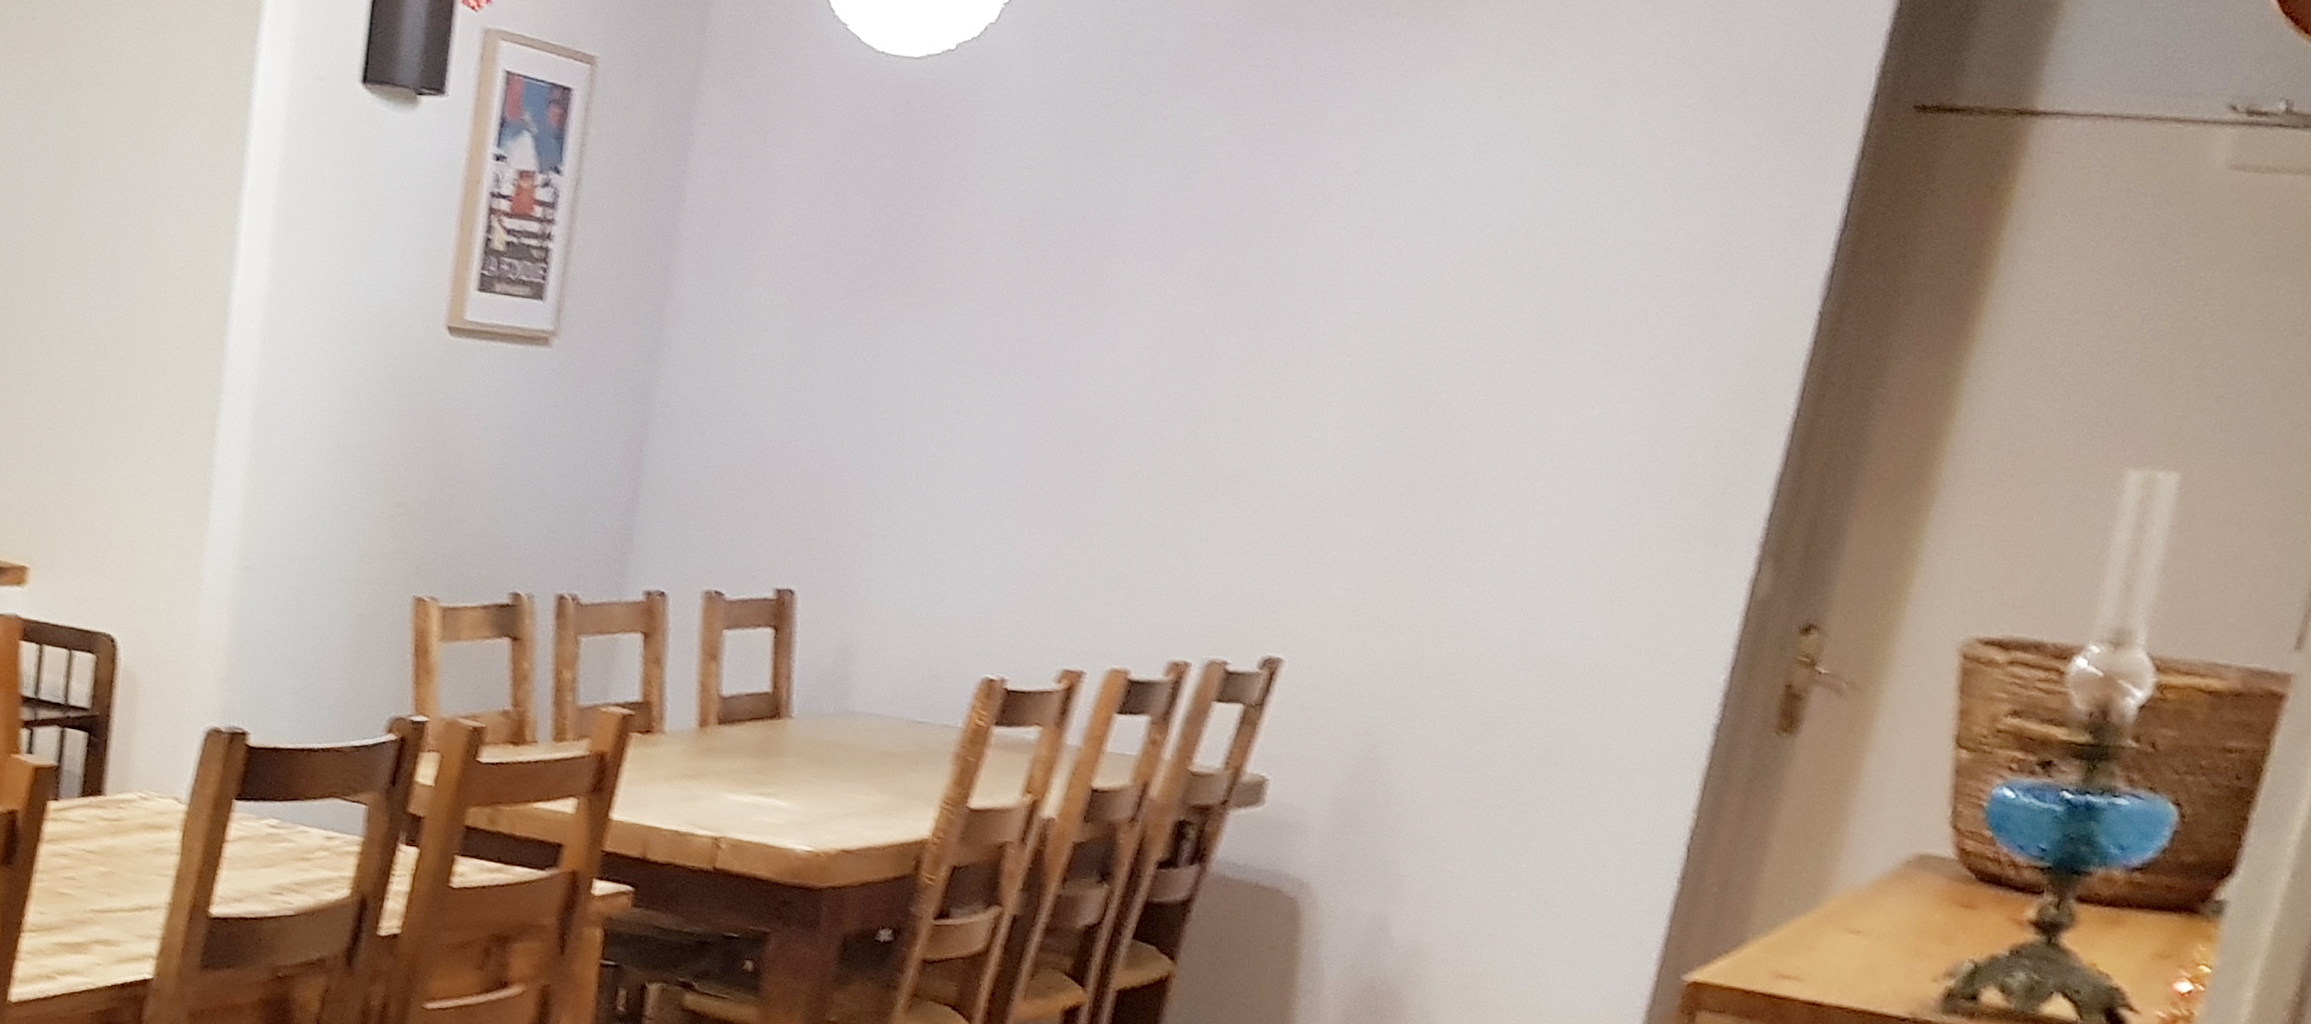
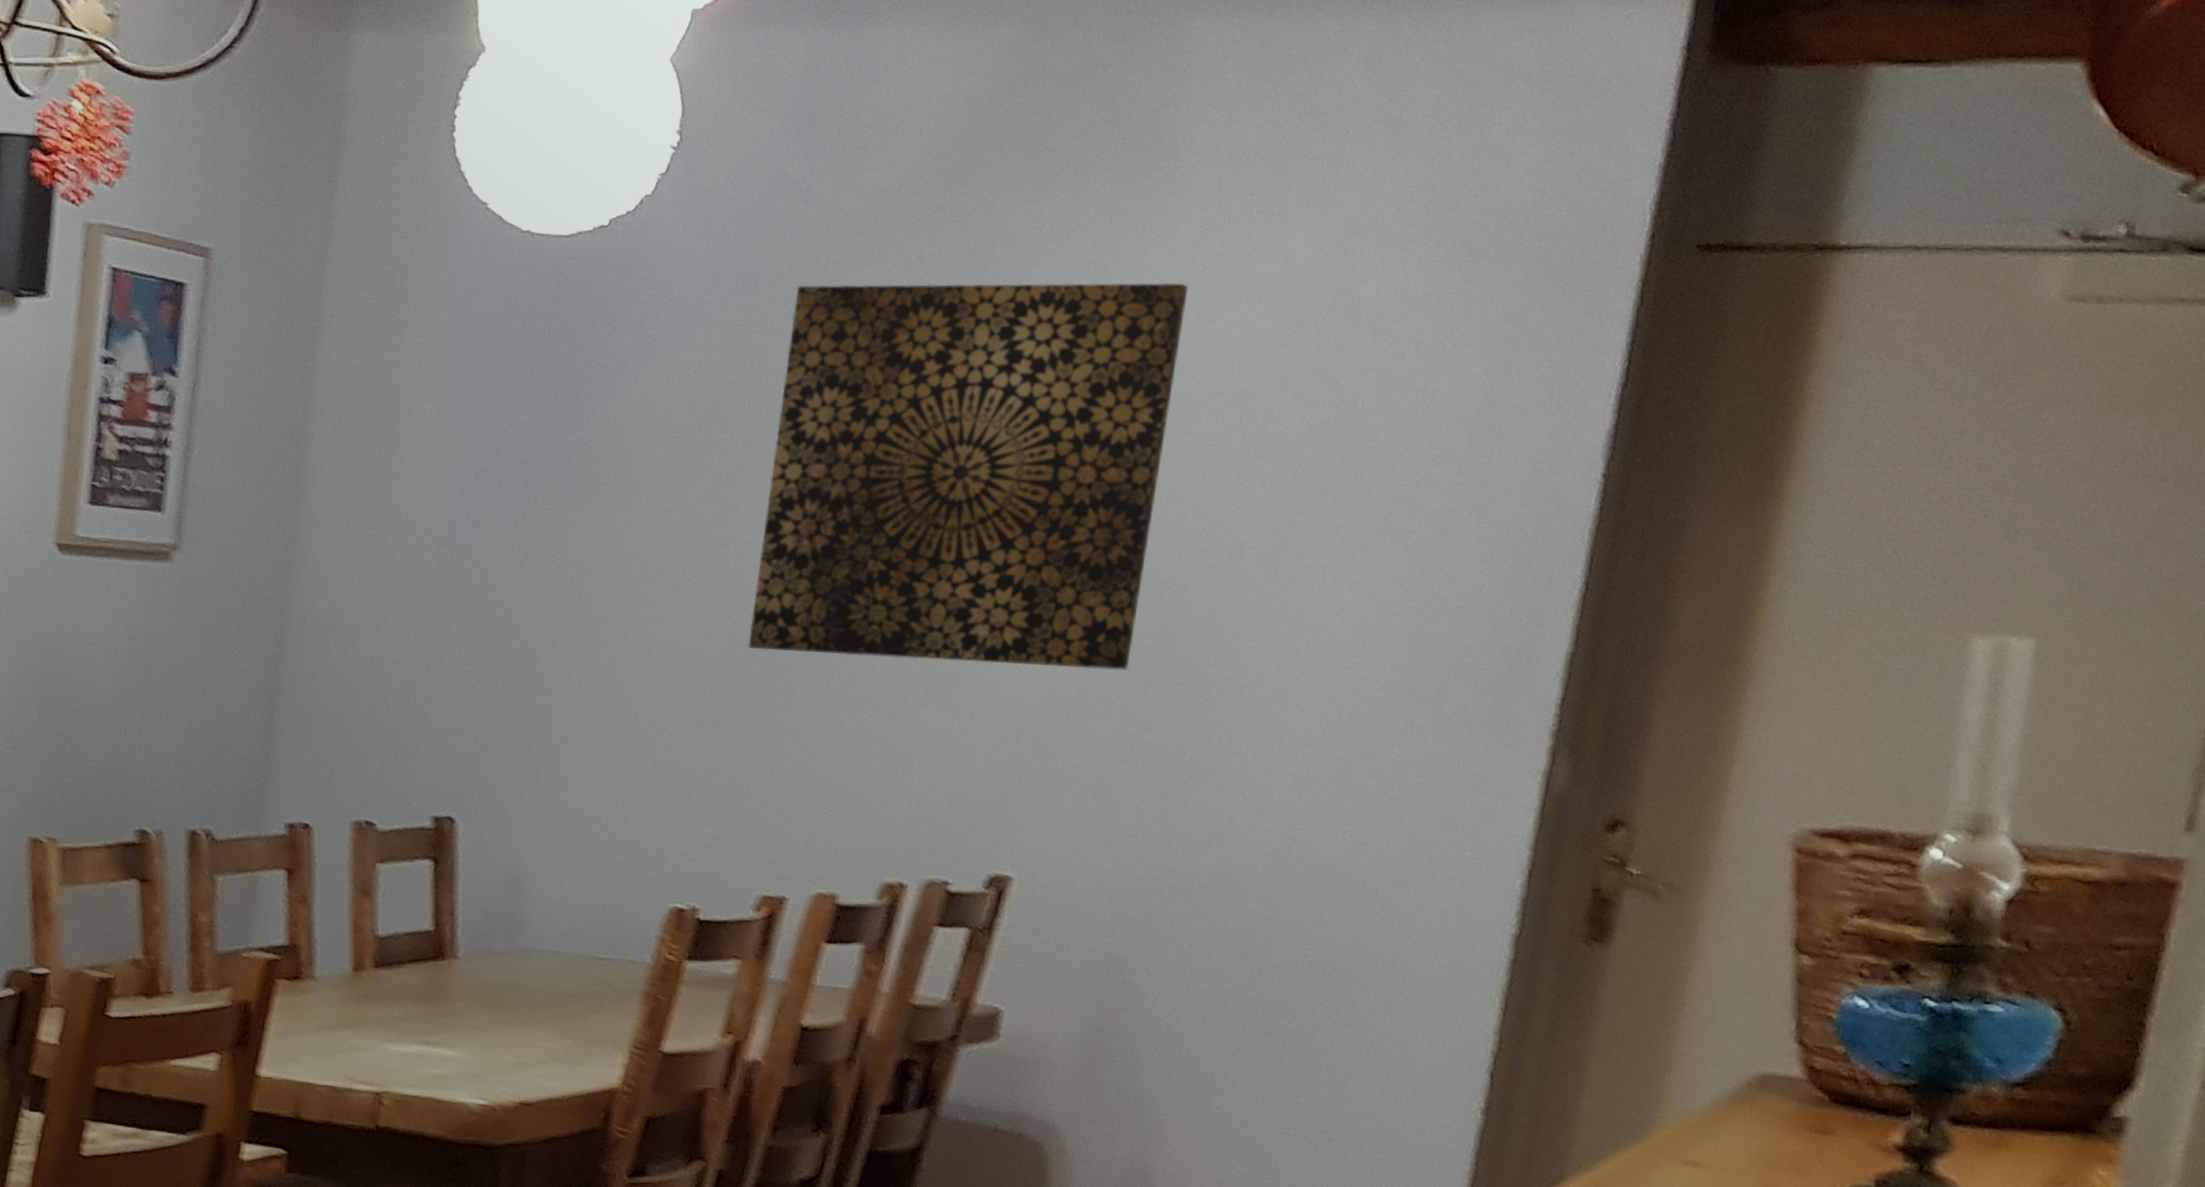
wall art: none [1061,112,1468,476] -> present [748,282,1189,670]

